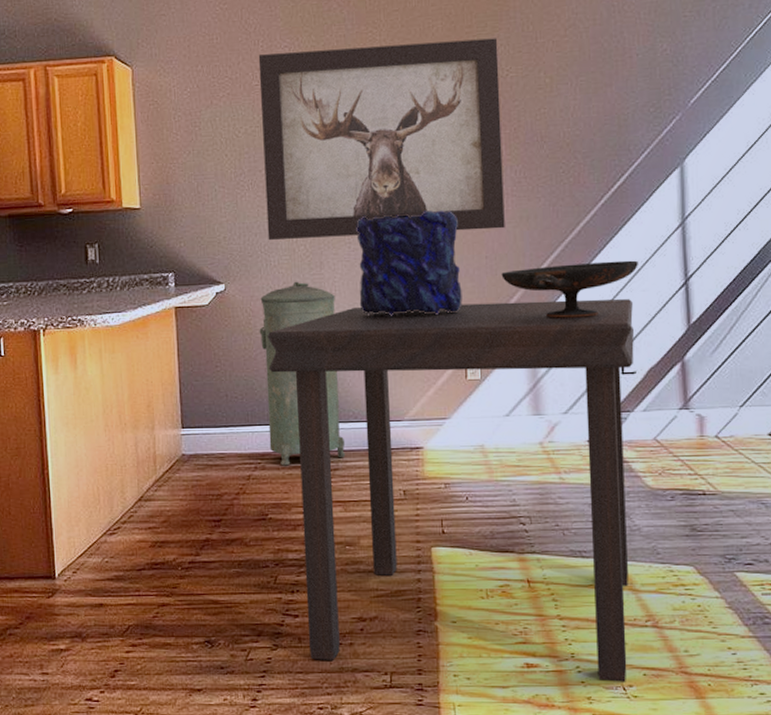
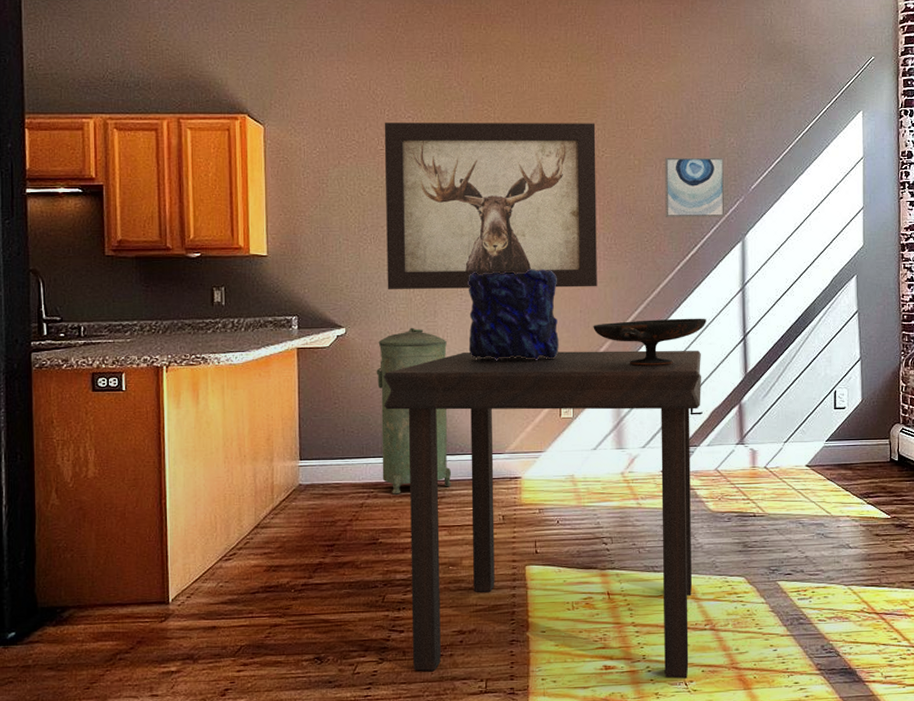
wall art: none [581,67,658,144] -> present [664,157,725,218]

